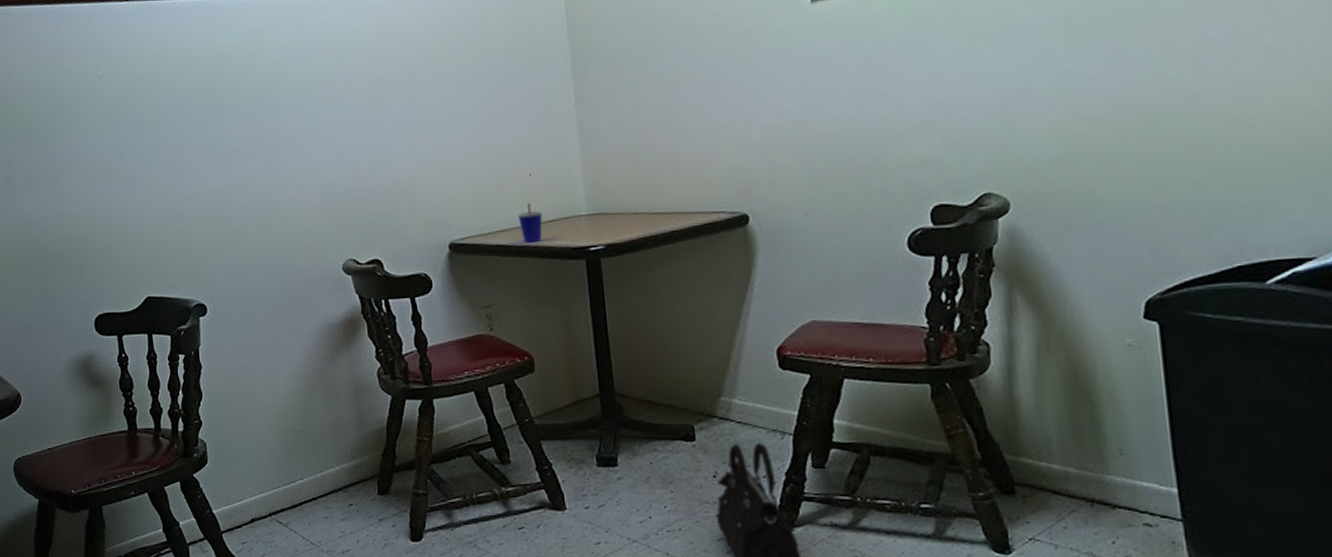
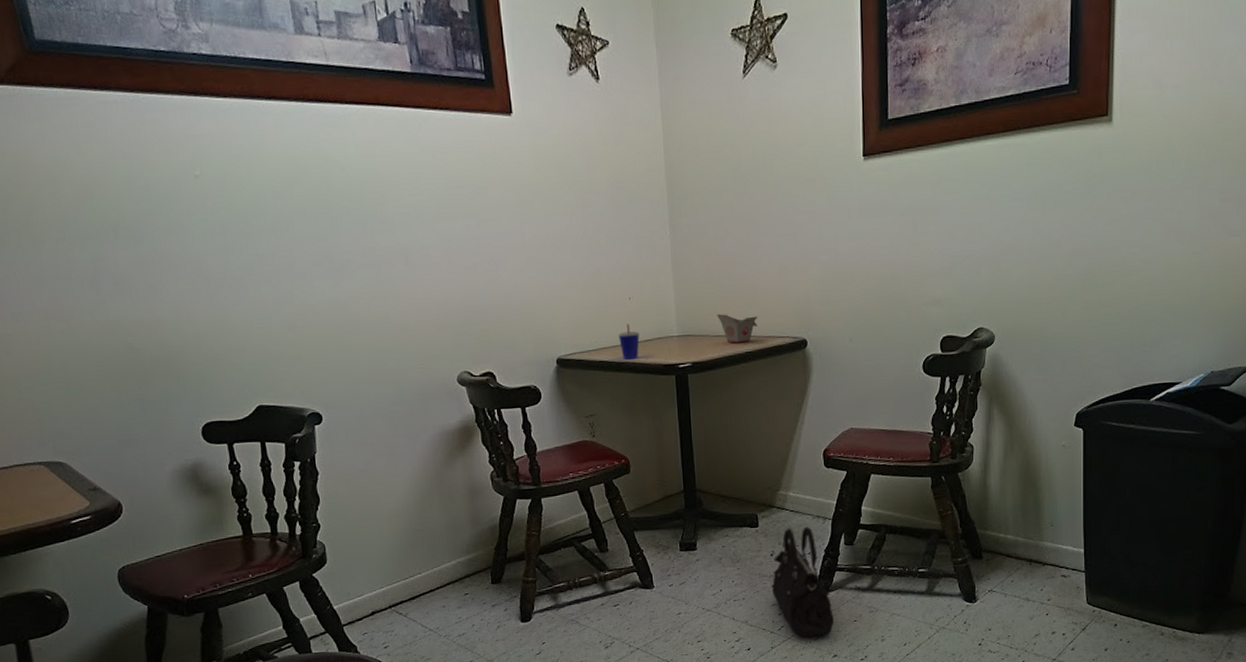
takeout container: none [634,188,685,222] -> present [717,314,758,344]

